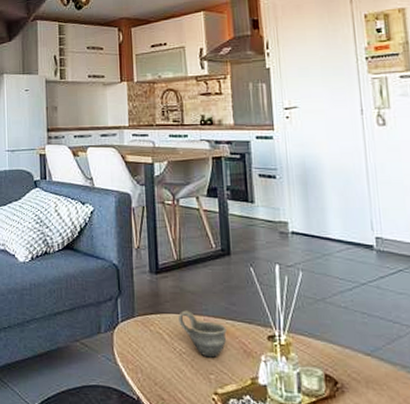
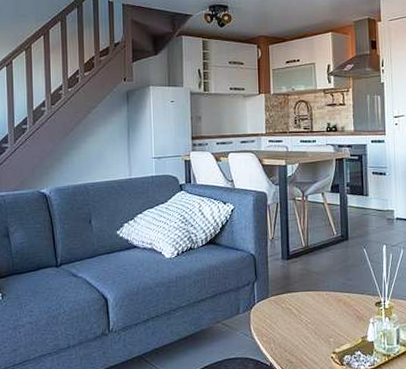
cup: present [178,310,227,358] -> none [305,288,344,325]

